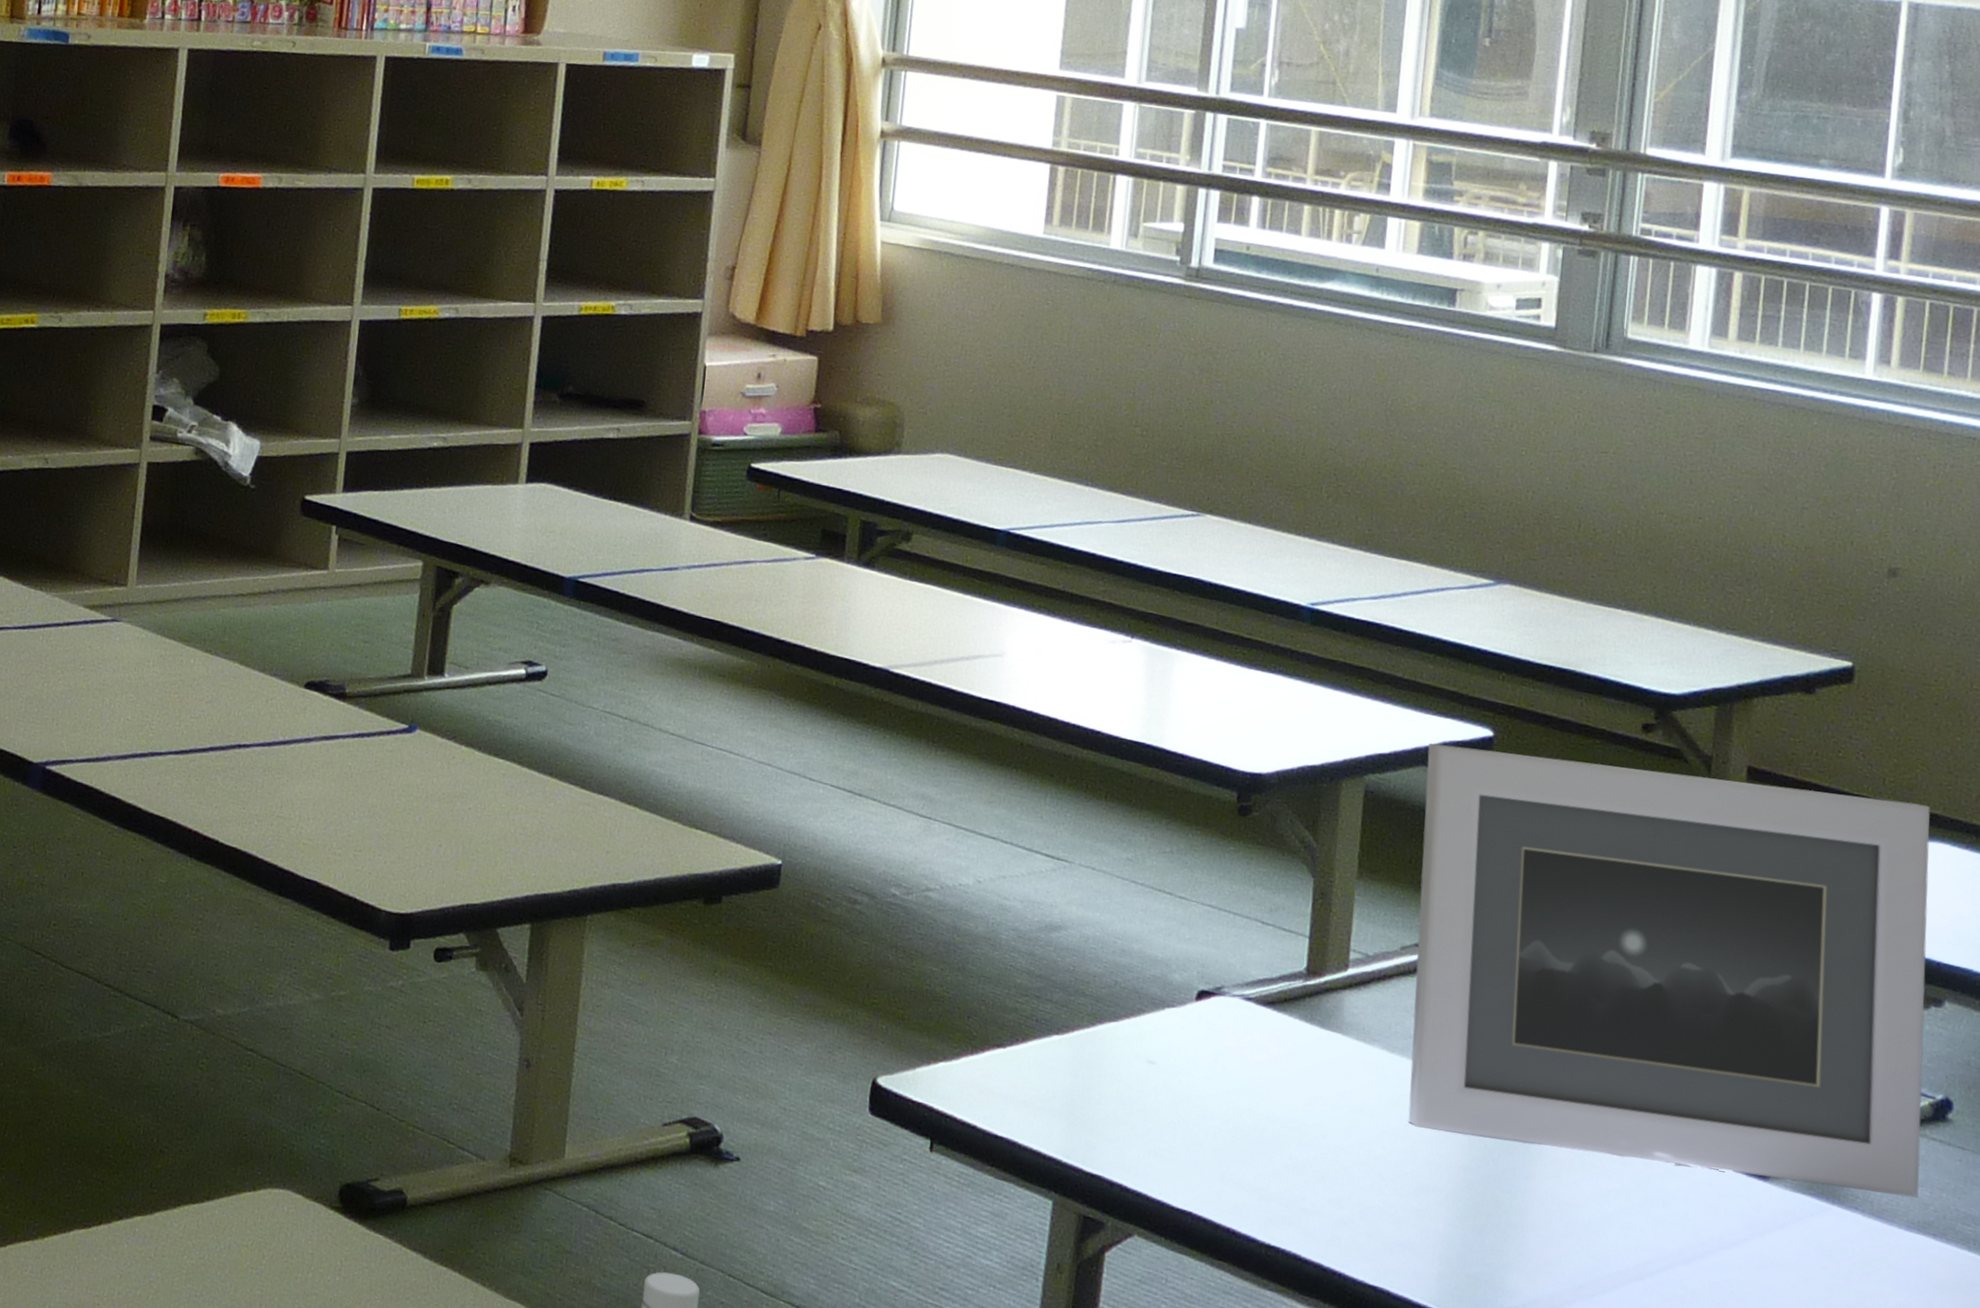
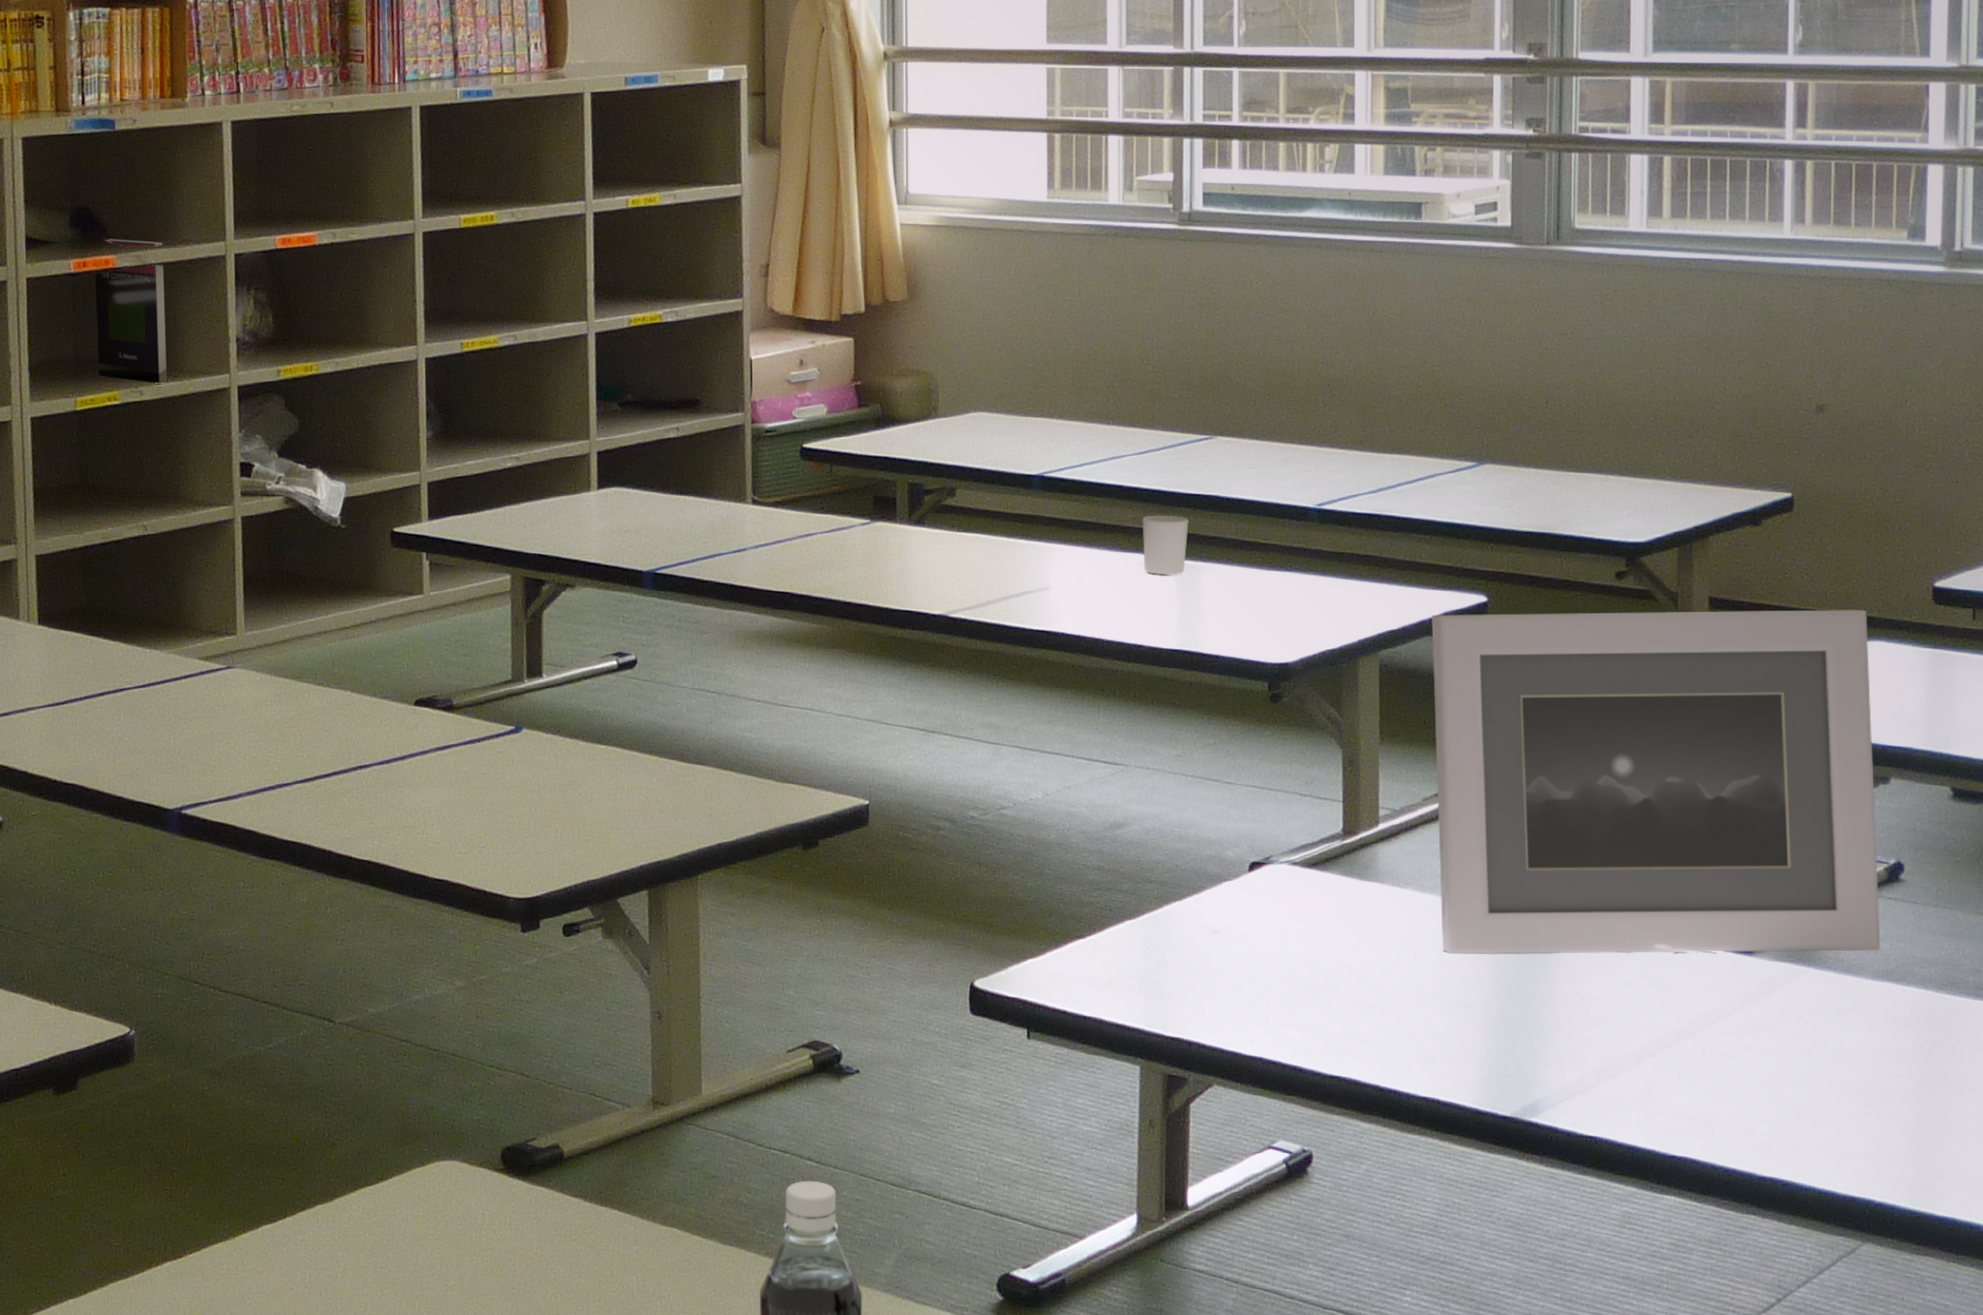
book: none [18,155,103,313] -> present [95,239,168,384]
mug: none [1111,591,1166,660] -> present [1142,515,1189,574]

